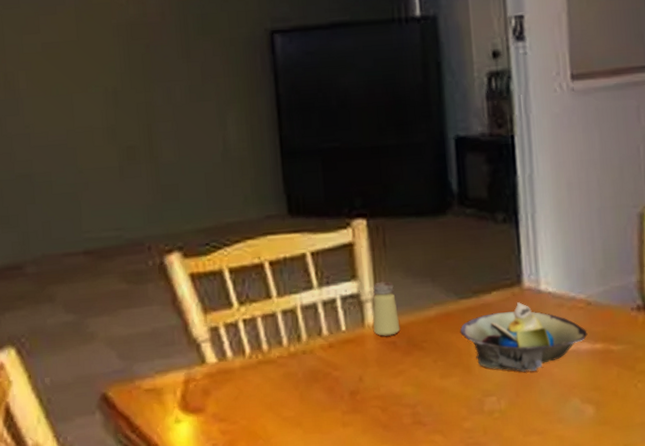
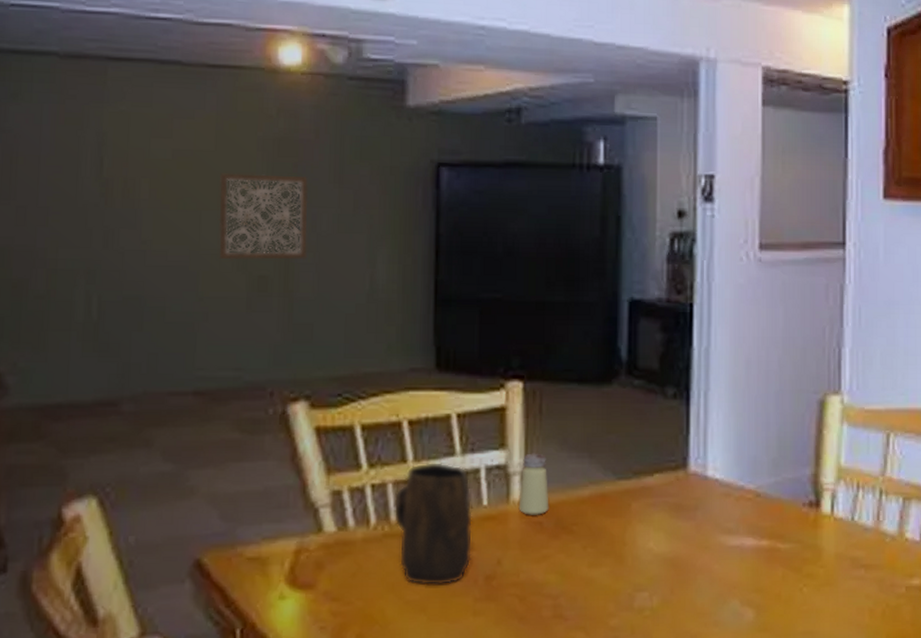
wall art: none [84,54,166,135] -> present [219,173,308,260]
mug: none [264,295,337,403] -> present [393,461,473,586]
decorative bowl: present [459,302,588,372] -> none [615,488,754,566]

